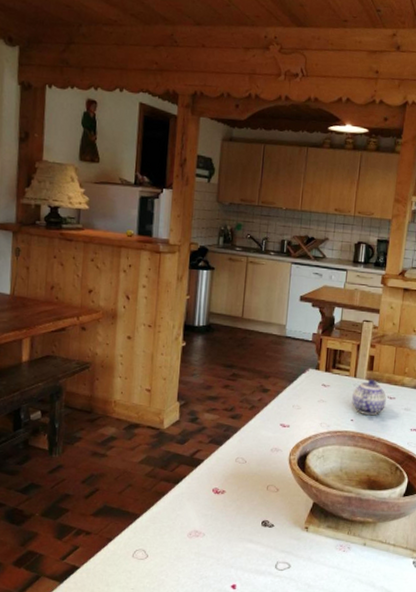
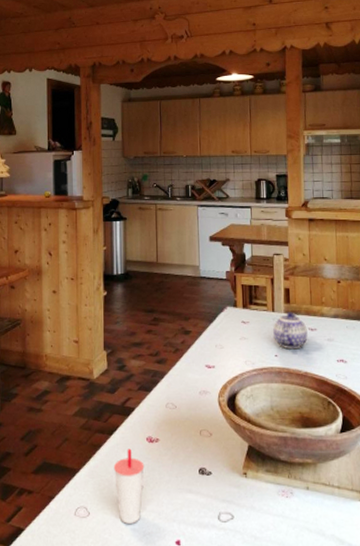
cup: none [176,498,208,567] -> present [113,448,145,524]

